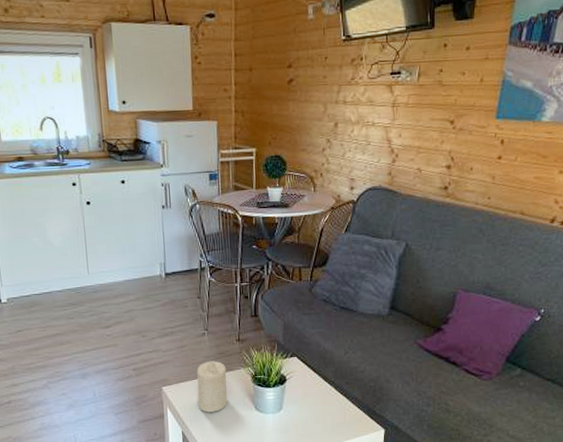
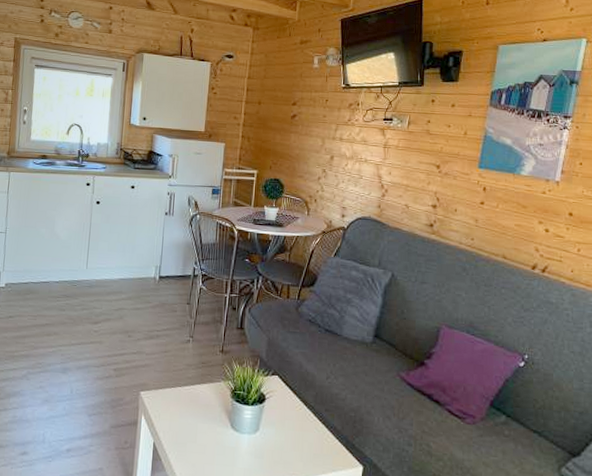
candle: present [197,360,227,412] -> none [173,369,207,425]

